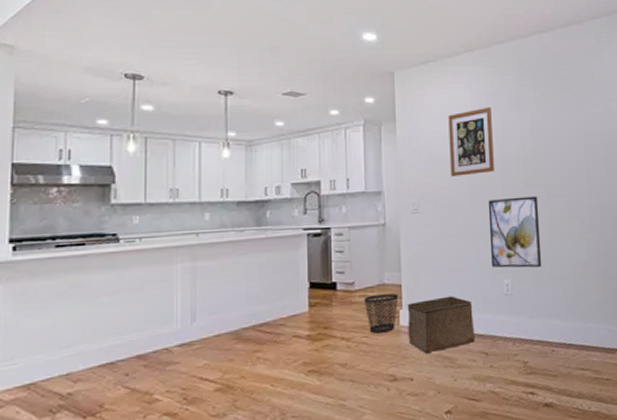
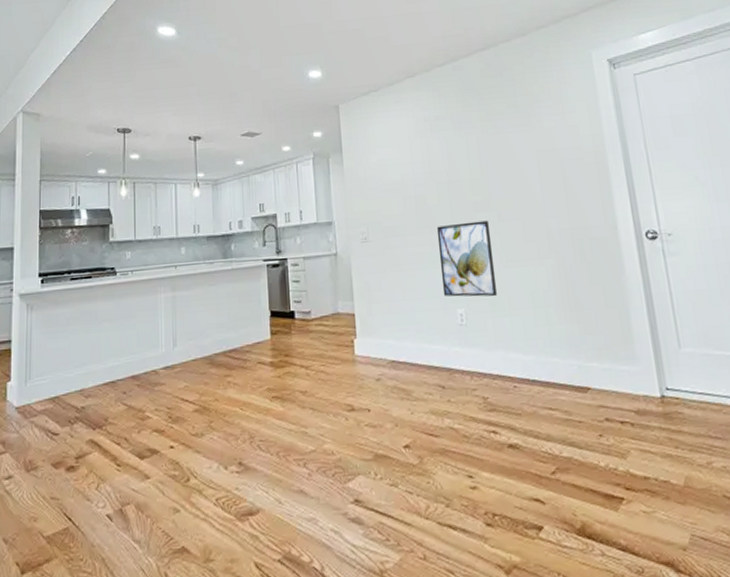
wastebasket: present [363,293,399,334] -> none [319,322,353,363]
storage bin: present [407,296,474,353] -> none [361,325,430,384]
wall art: present [448,107,494,176] -> none [392,131,442,204]

